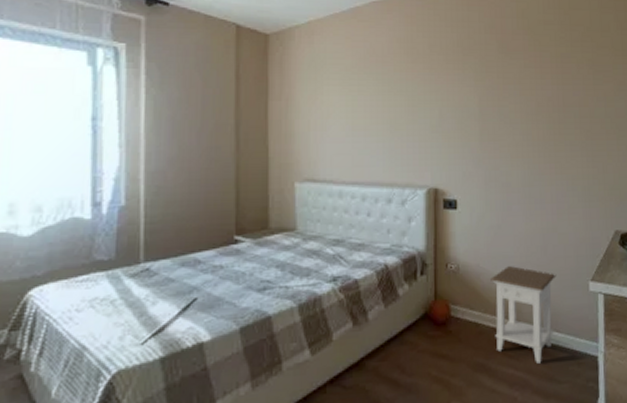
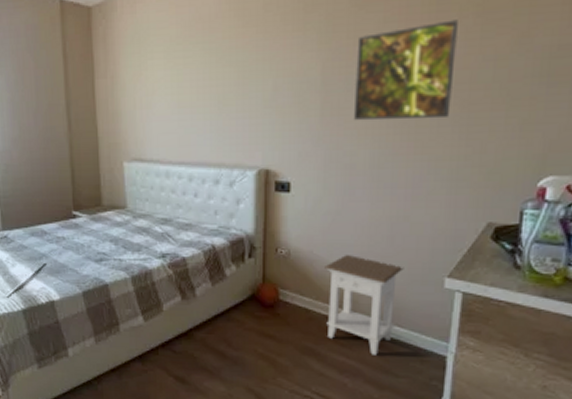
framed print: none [505,69,579,146] -> present [353,19,458,121]

